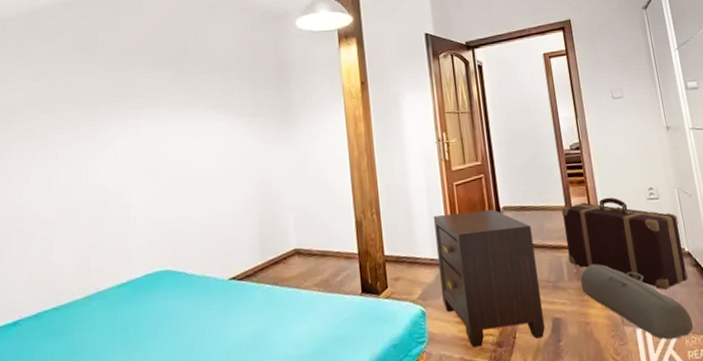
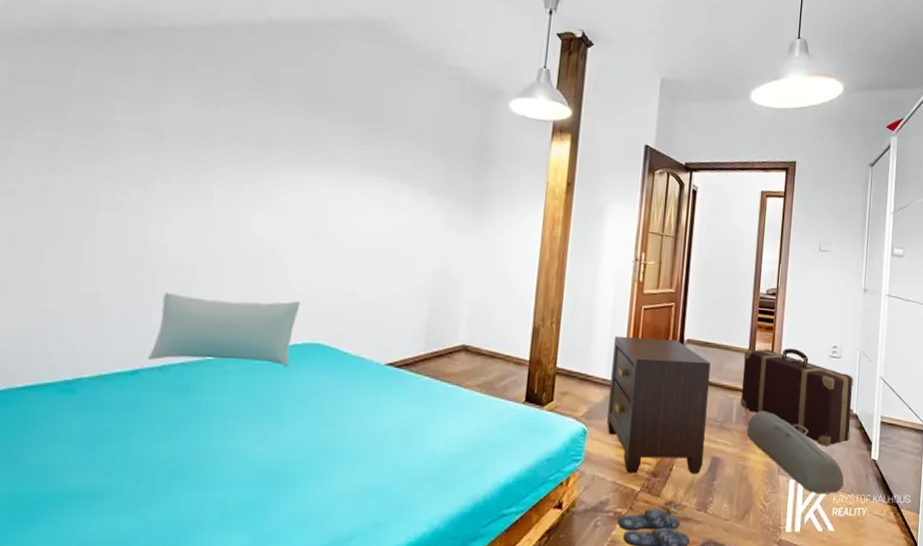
pillow: none [25,234,146,309] -> present [148,292,301,366]

